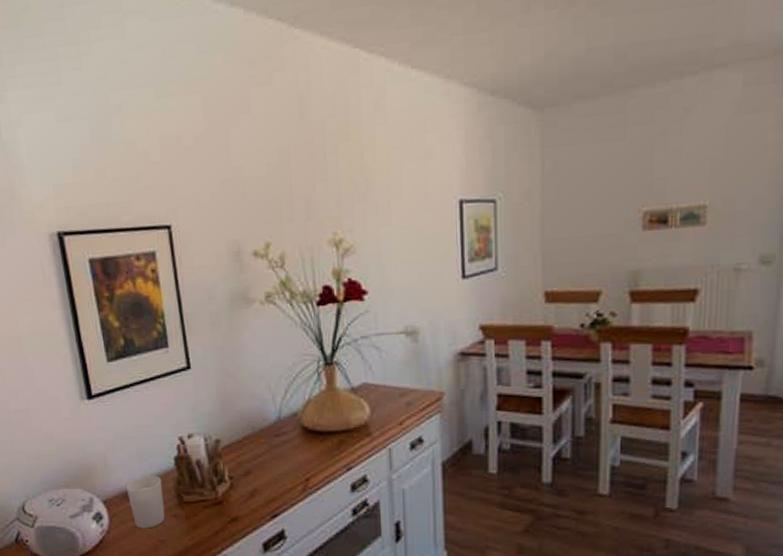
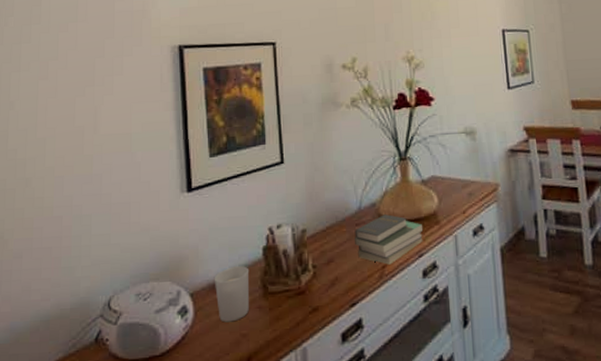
books: none [274,425,352,478] -> present [354,214,423,265]

